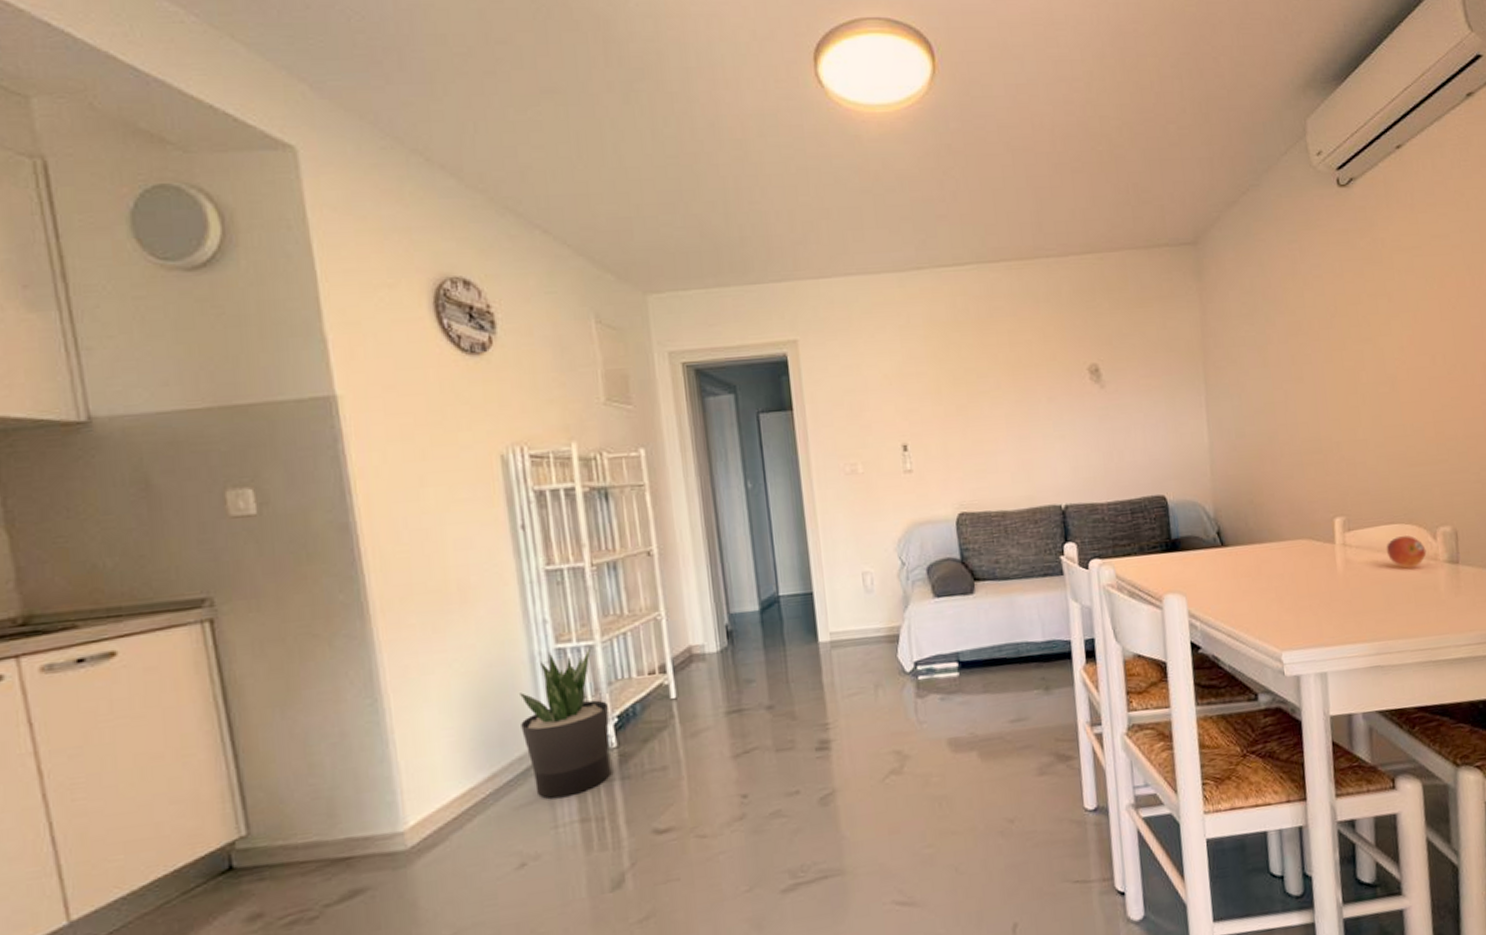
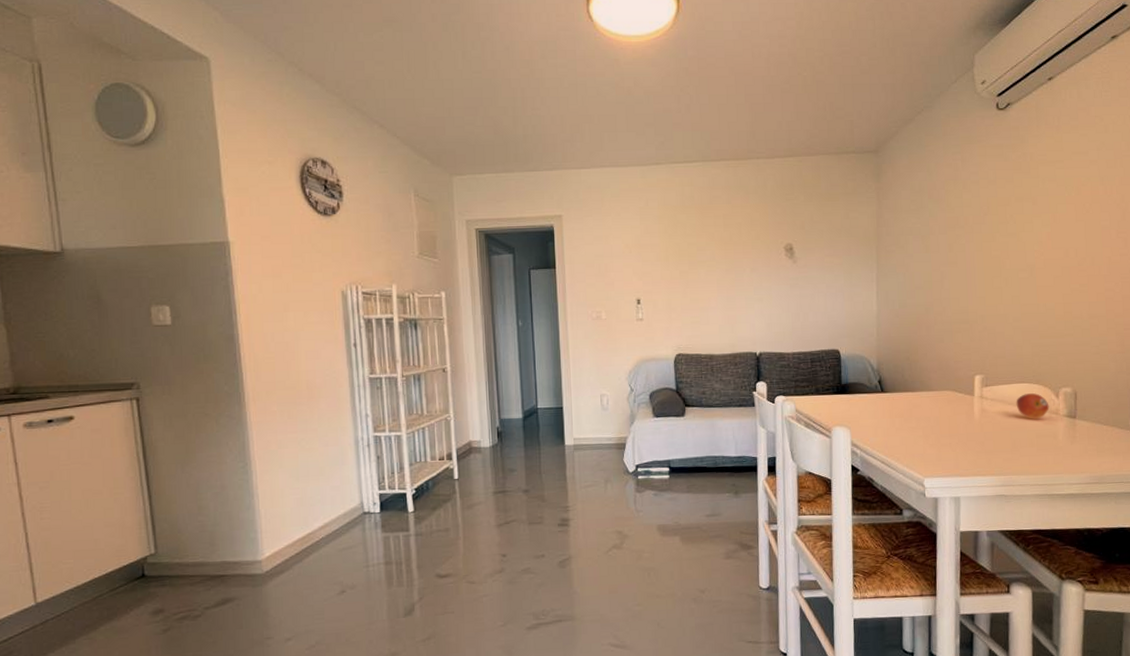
planter: present [520,648,610,799] -> none [346,437,409,546]

